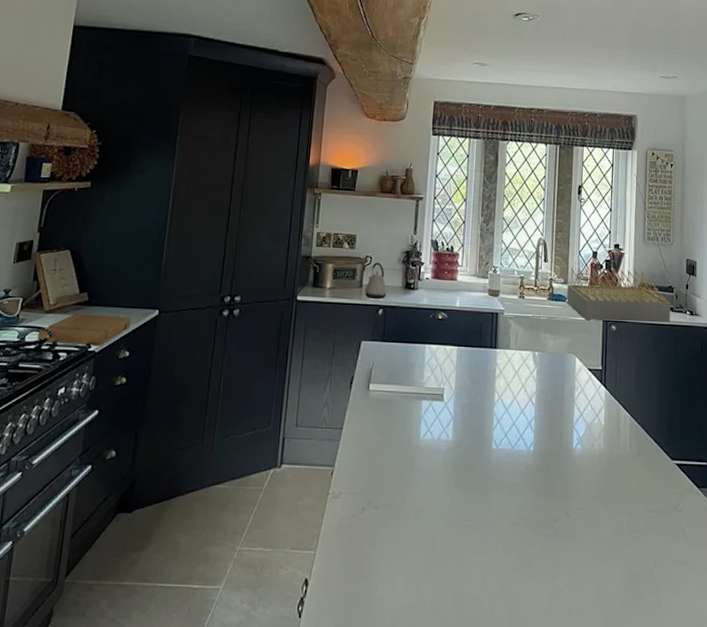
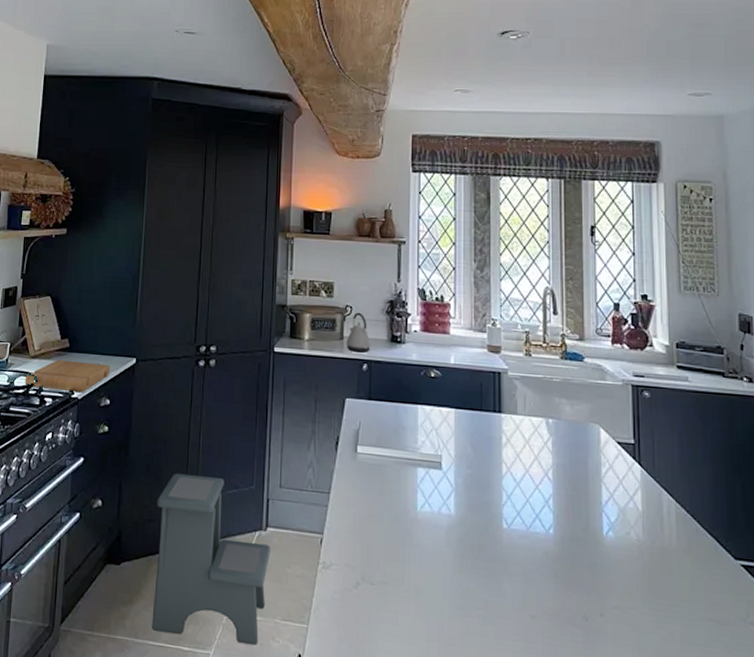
step stool: none [162,419,284,576] -> present [151,472,270,646]
architectural model: present [566,268,671,323] -> none [584,322,721,391]

